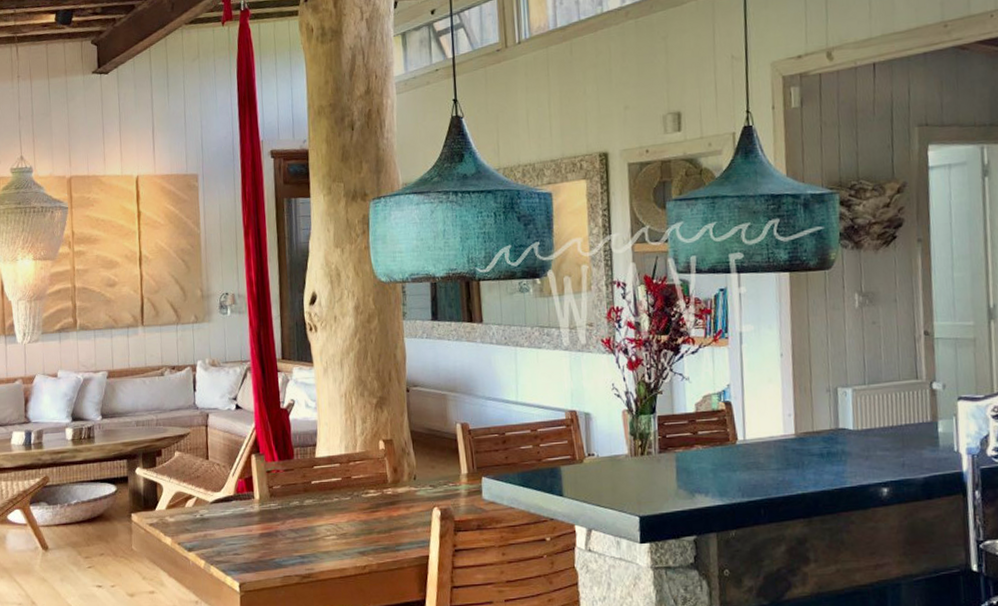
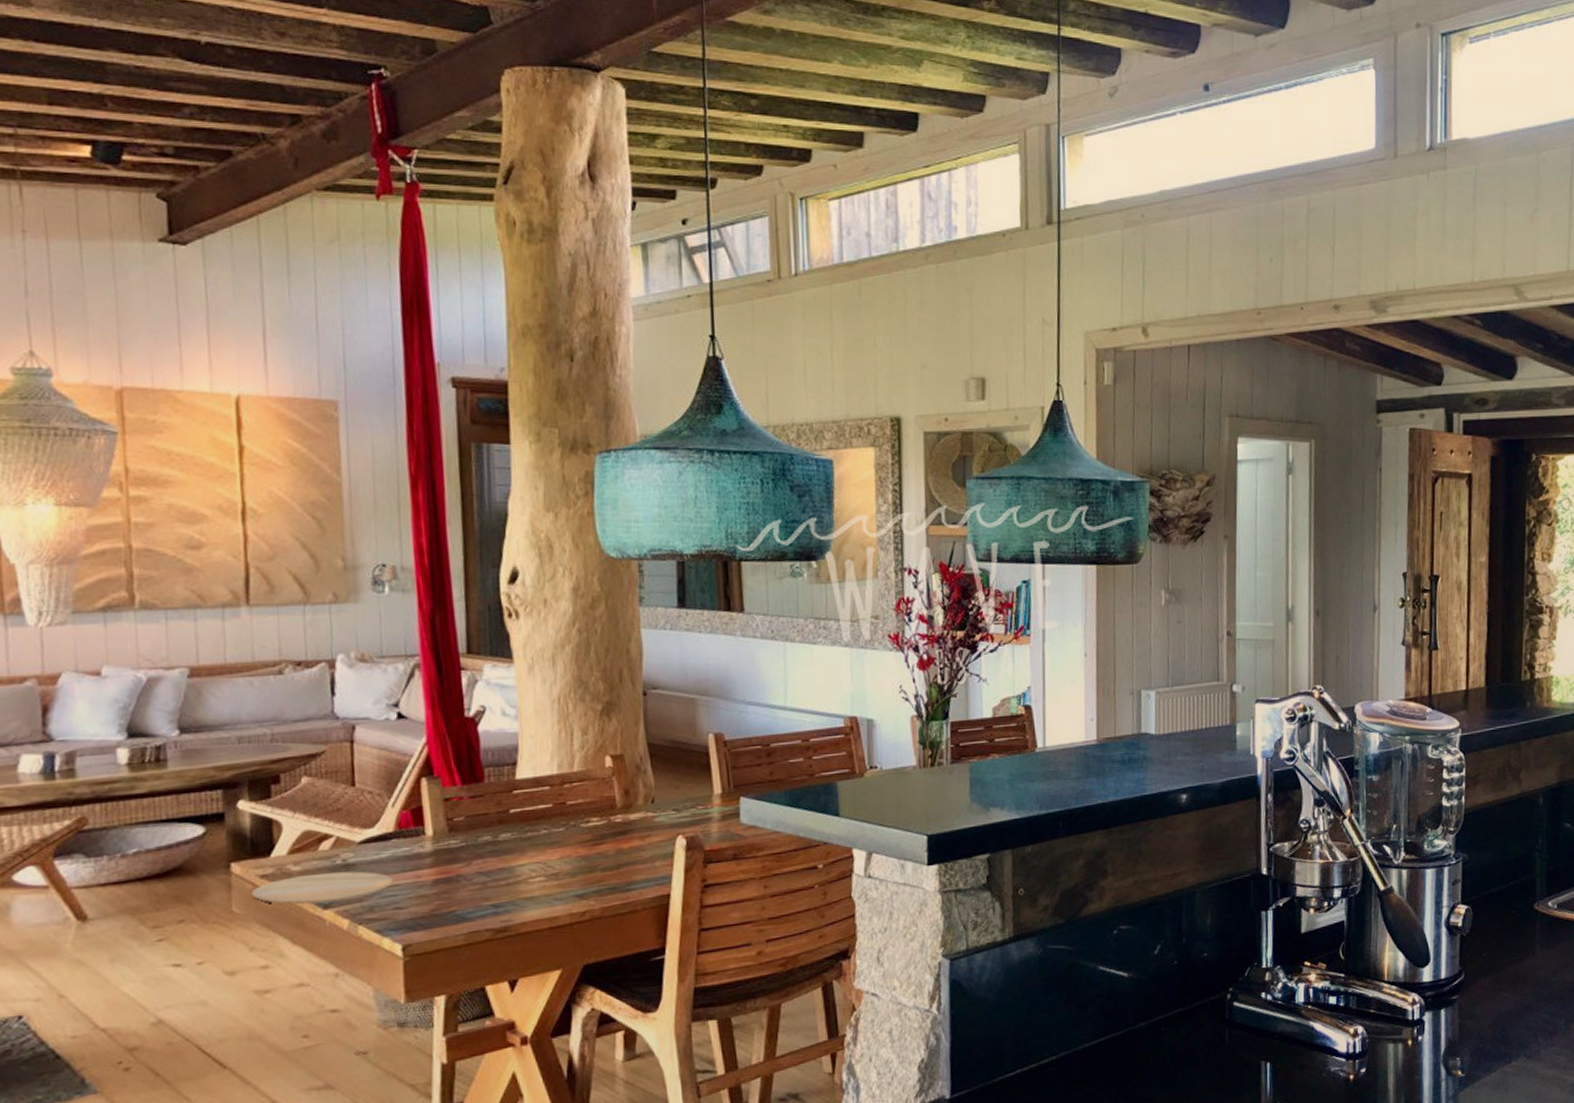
plate: none [144,523,233,547] -> present [251,871,393,905]

